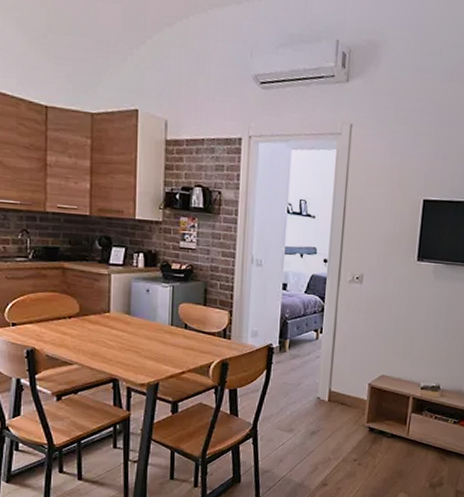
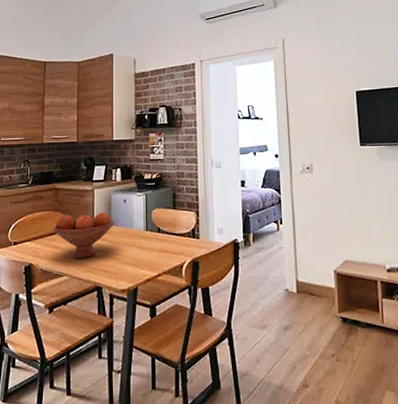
fruit bowl: none [60,299,135,348] -> present [53,212,115,258]

